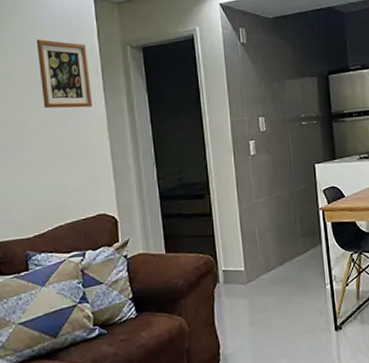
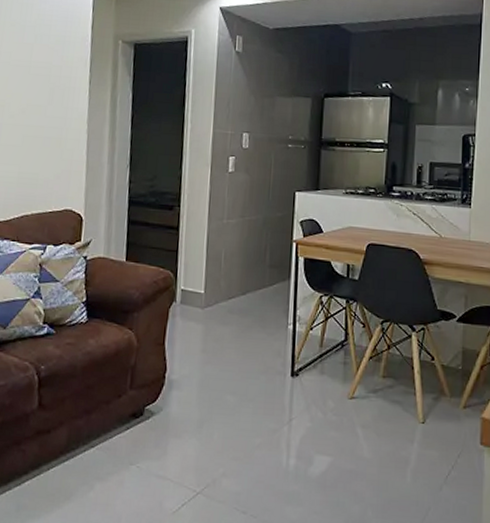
picture frame: present [36,39,93,109] -> none [28,23,79,98]

